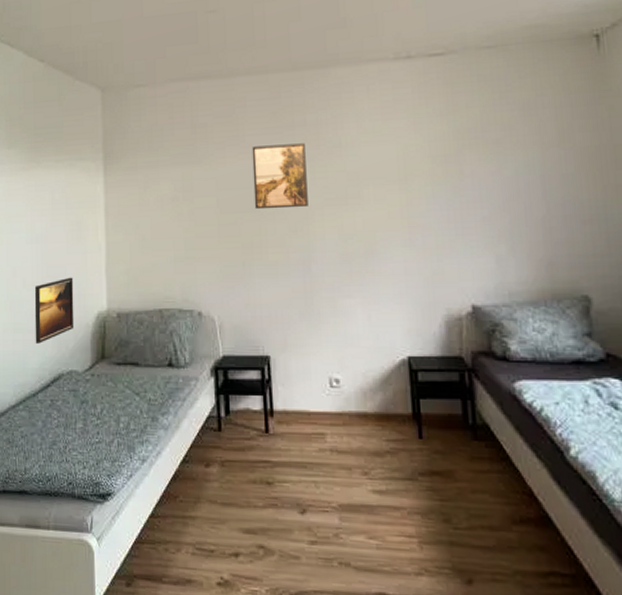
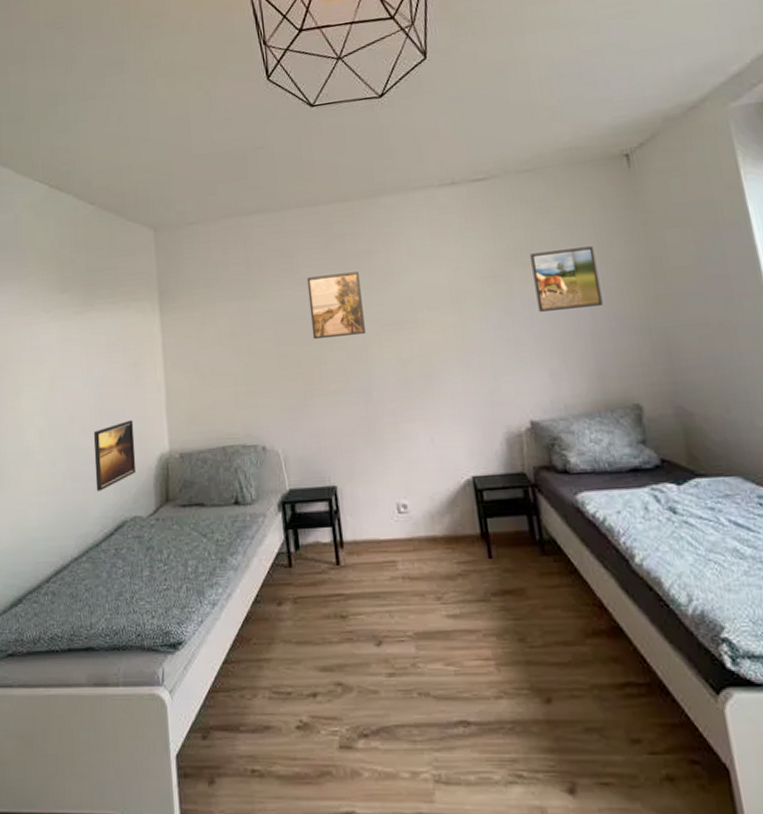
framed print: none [485,130,558,195] -> present [530,246,603,312]

